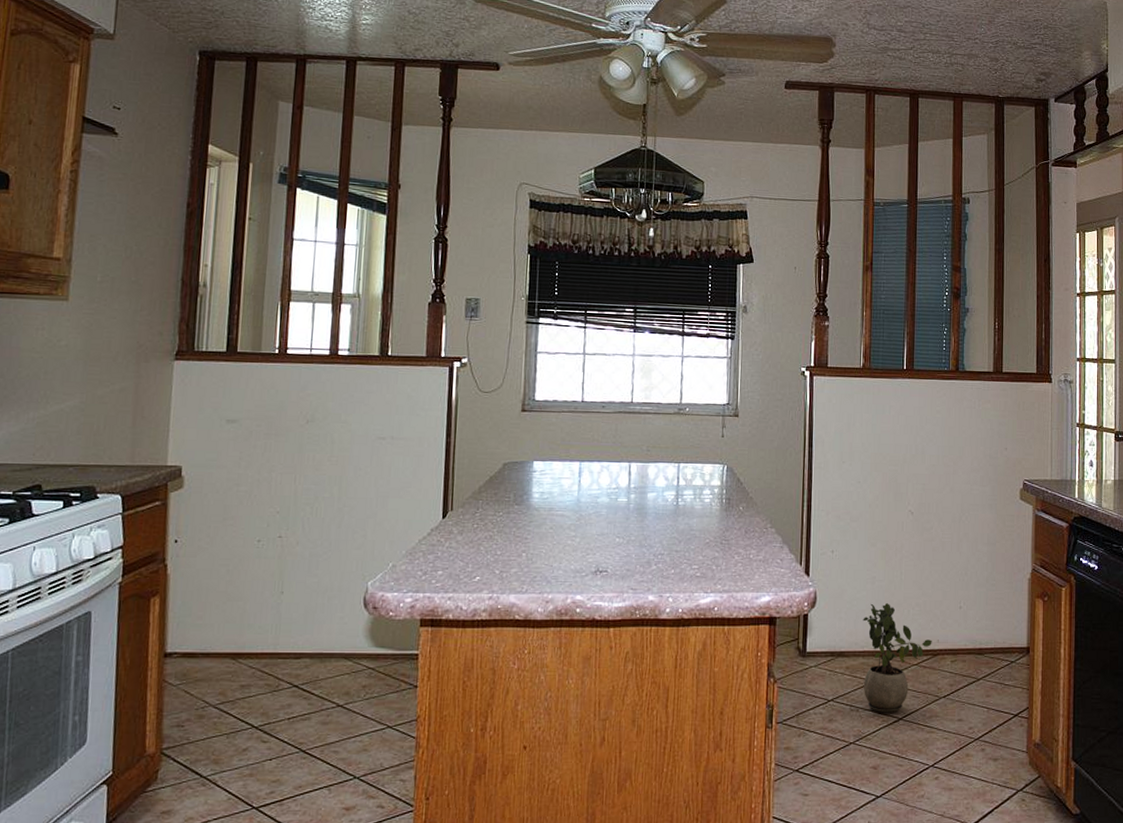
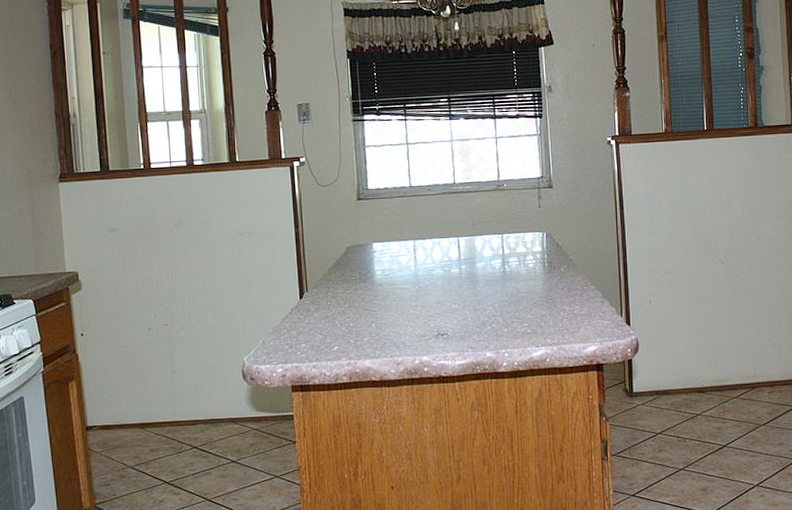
potted plant: present [863,603,932,713] -> none [683,345,749,442]

